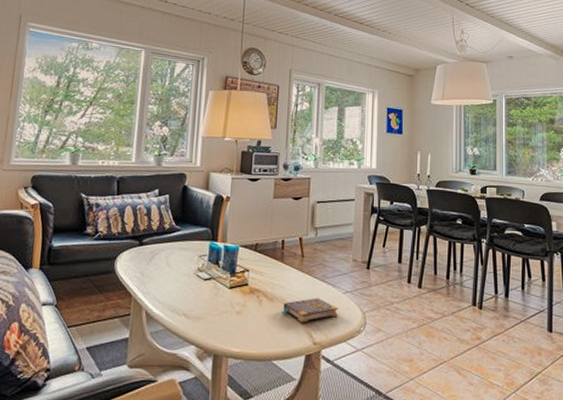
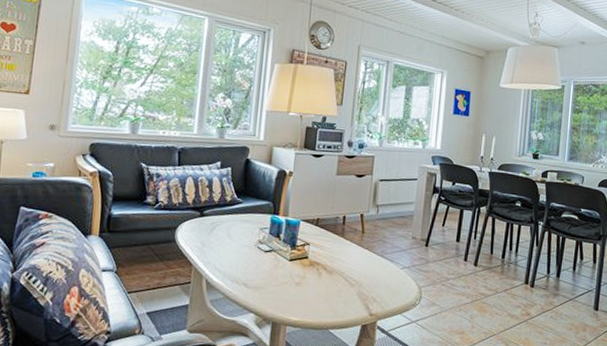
book: present [282,297,339,323] -> none [340,271,396,296]

